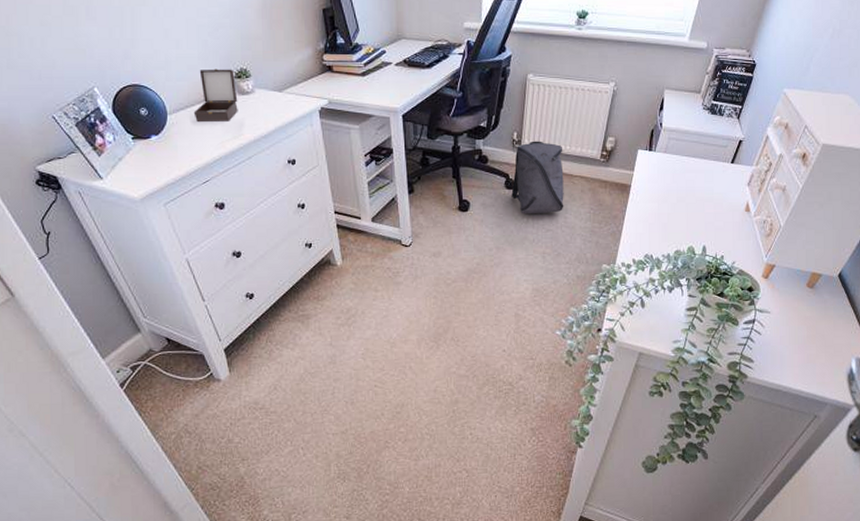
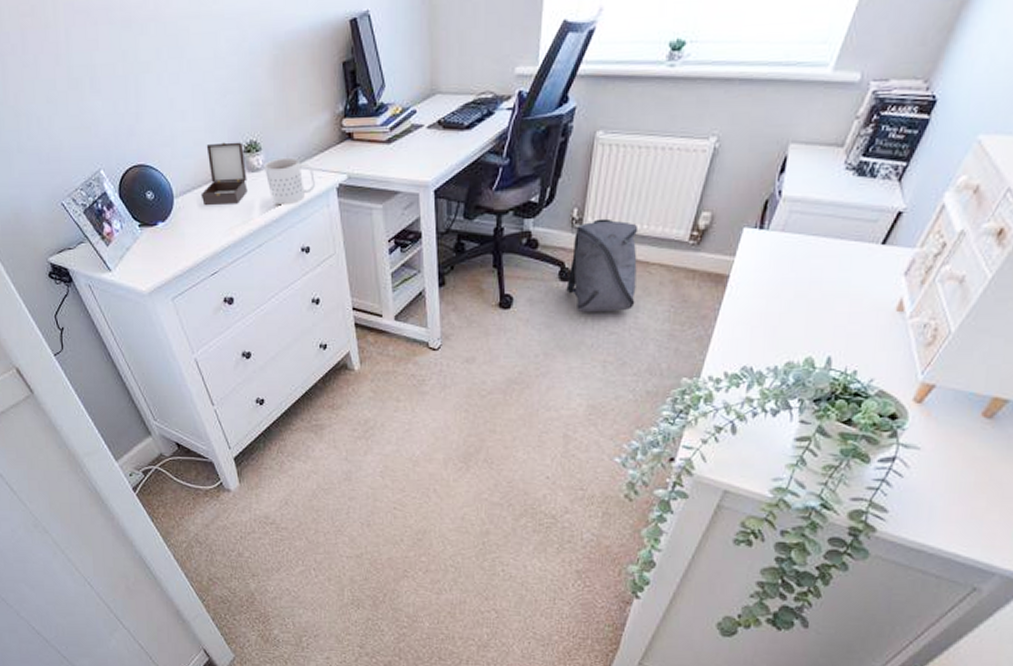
mug: none [254,84,300,124] -> present [265,157,315,206]

